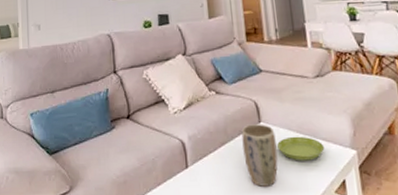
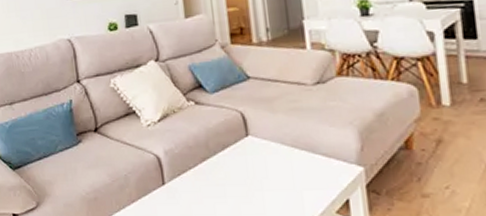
plant pot: present [241,124,278,187] -> none [225,137,269,205]
saucer: present [277,136,325,161] -> none [268,151,325,179]

